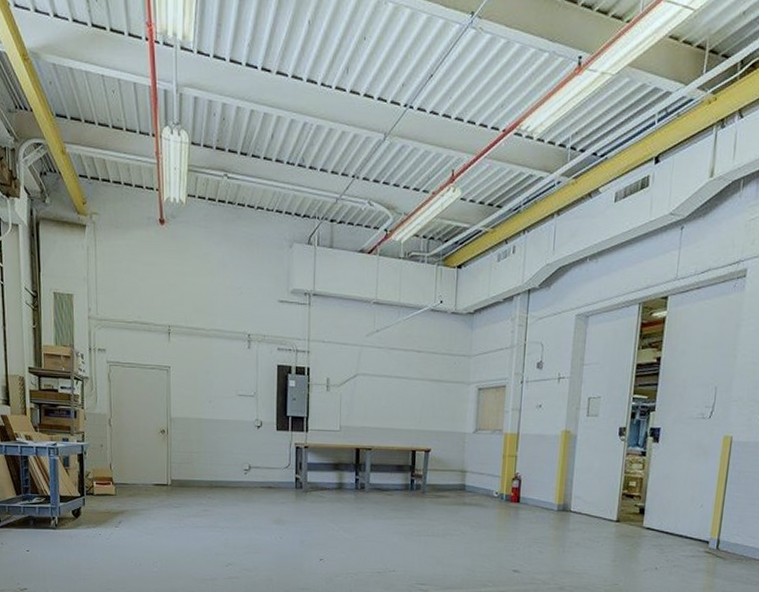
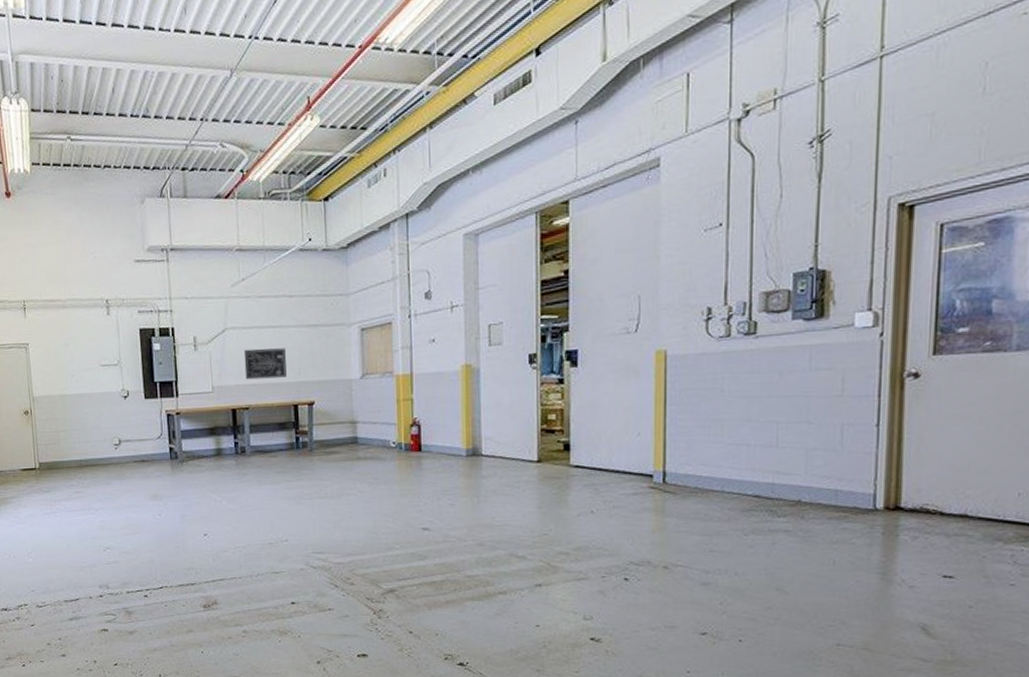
wall art: none [371,395,409,425] -> present [243,348,287,380]

